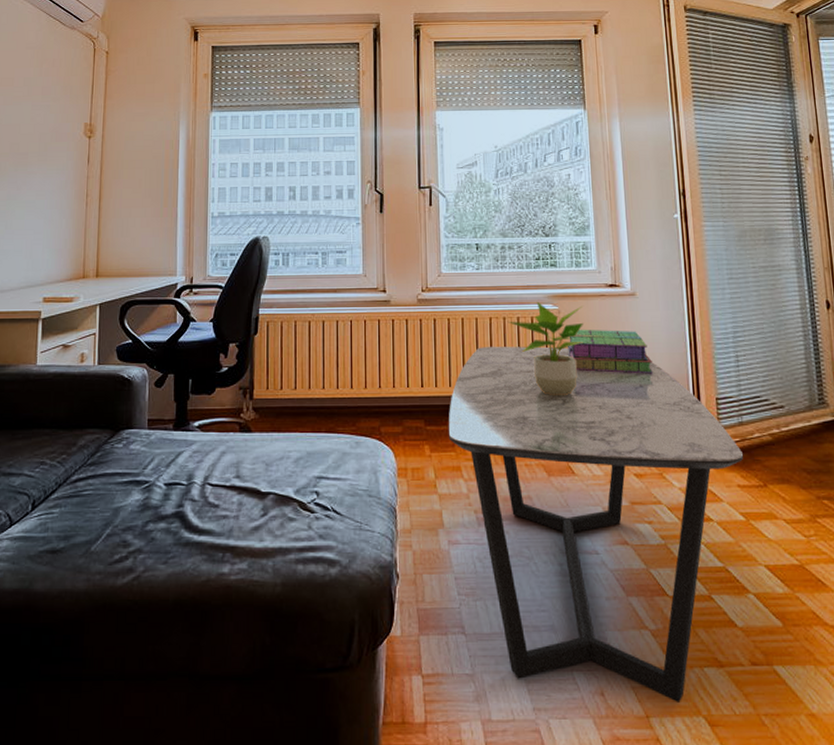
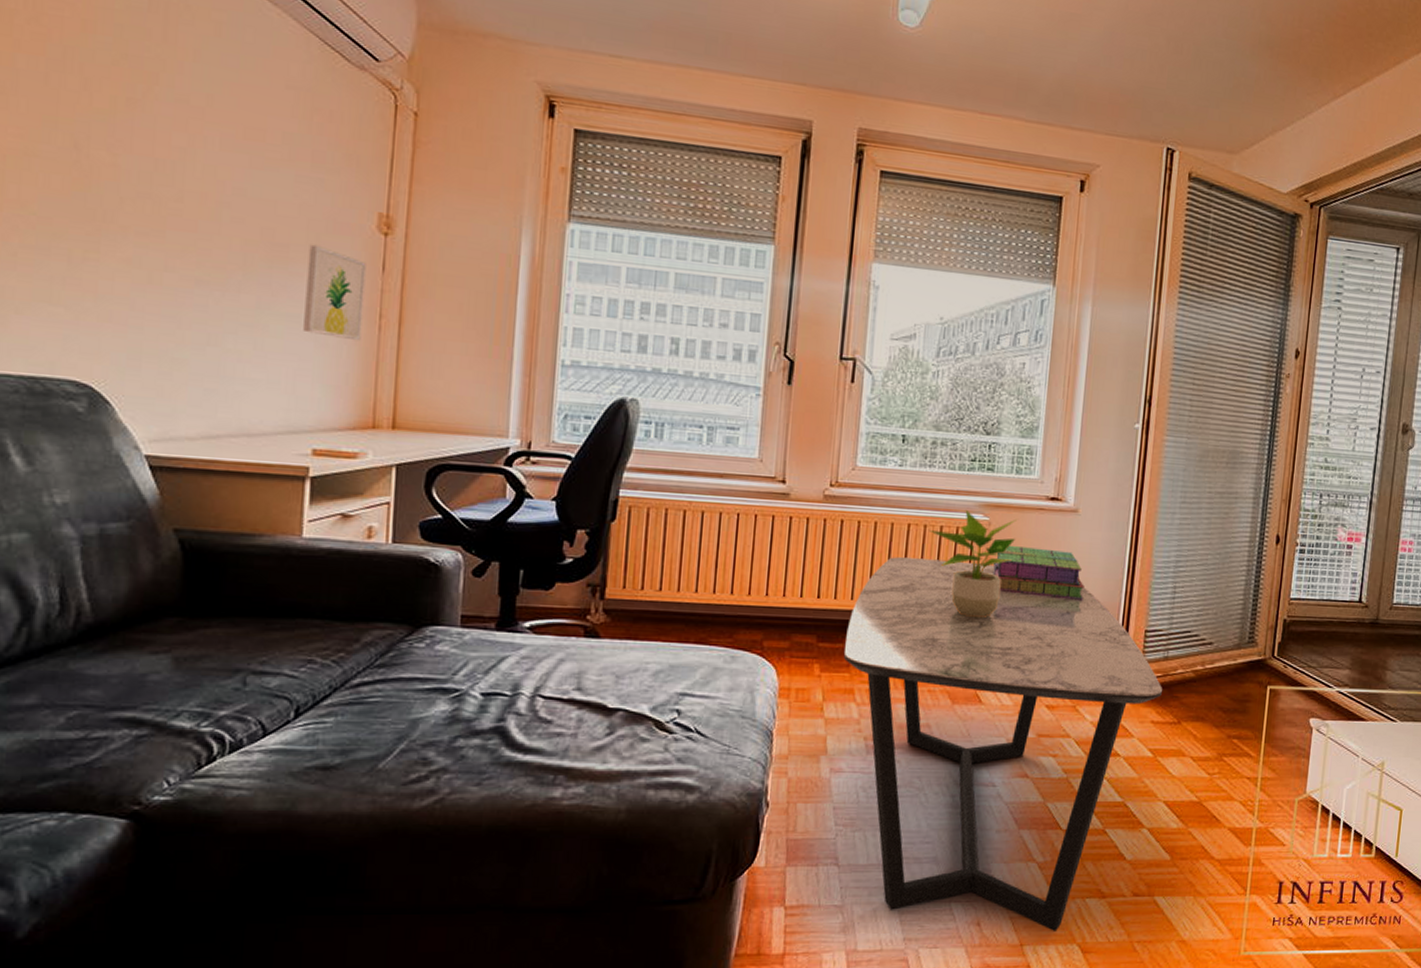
wall art: none [37,150,77,215] -> present [303,244,366,341]

